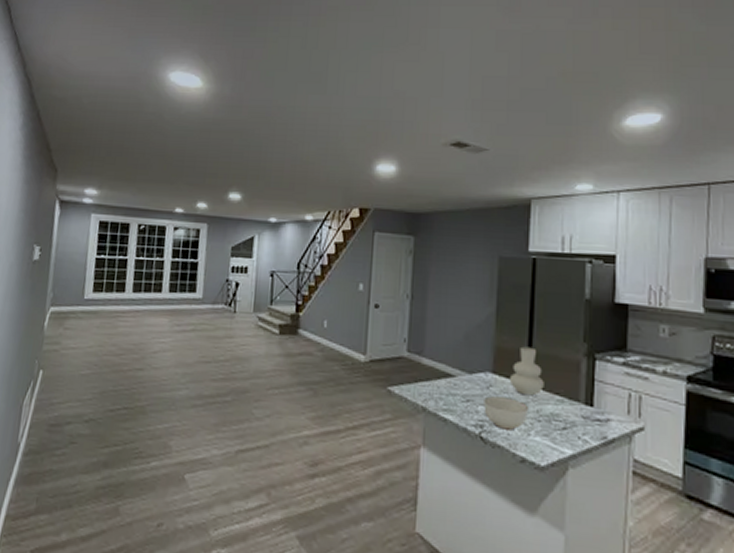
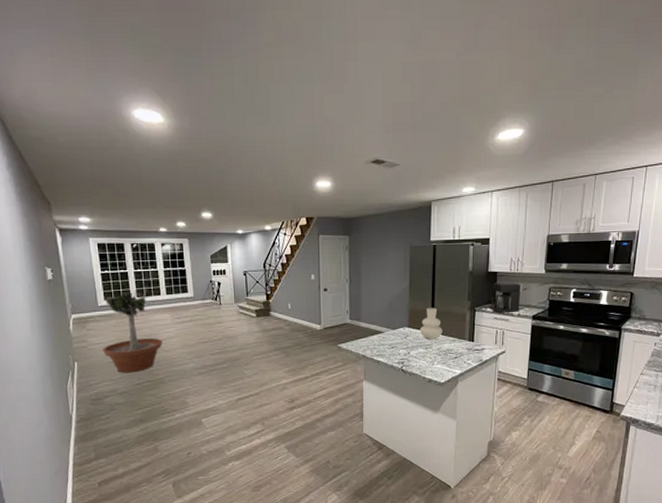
potted tree: none [76,278,153,394] -> present [102,285,163,373]
bowl: present [484,396,530,430] -> none [403,342,433,363]
coffee maker: none [616,319,667,368] -> present [489,282,521,313]

